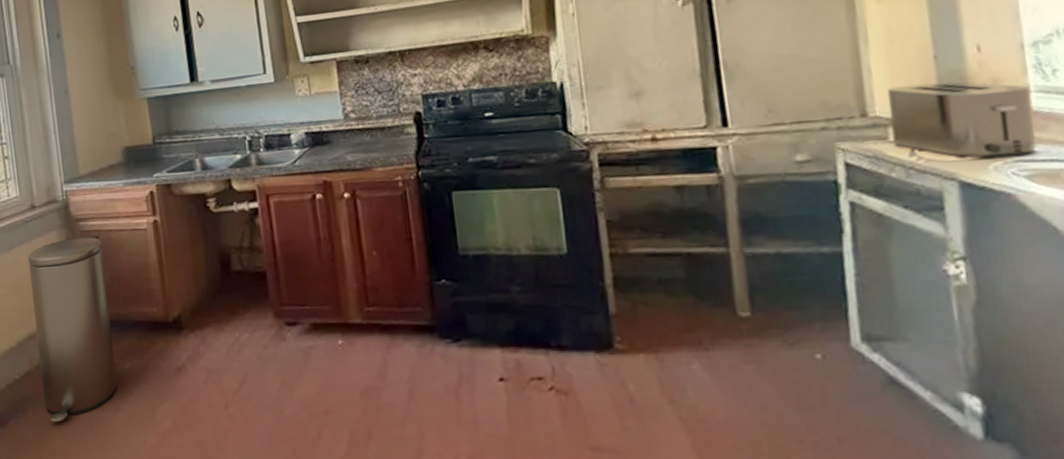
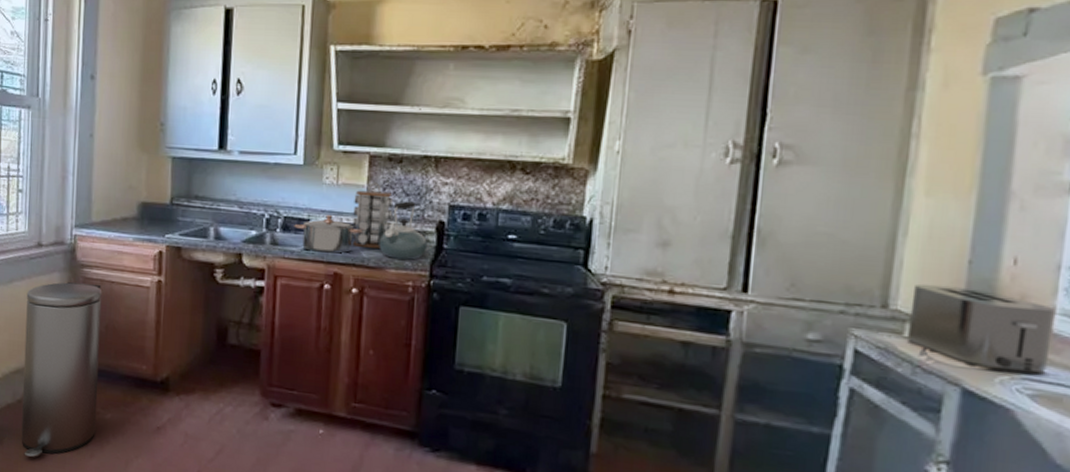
cooking pot: none [276,126,345,165] -> present [294,215,364,254]
spice rack: none [329,86,370,153] -> present [351,182,393,250]
kettle: none [361,98,408,157] -> present [379,201,427,260]

